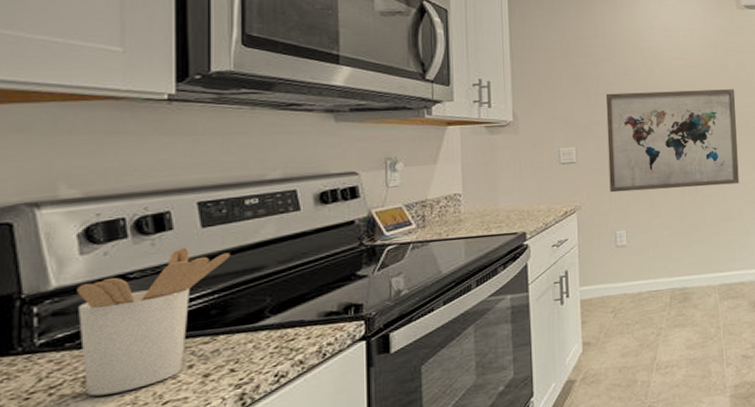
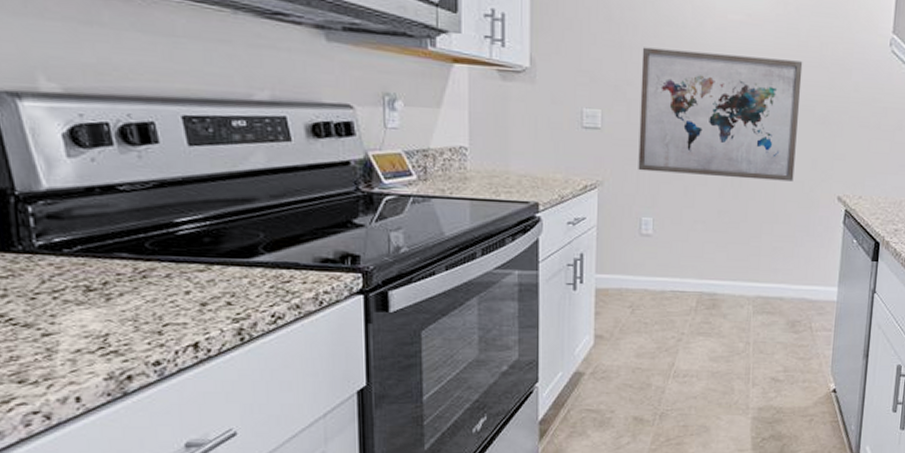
utensil holder: present [77,248,231,396] -> none [68,165,220,308]

